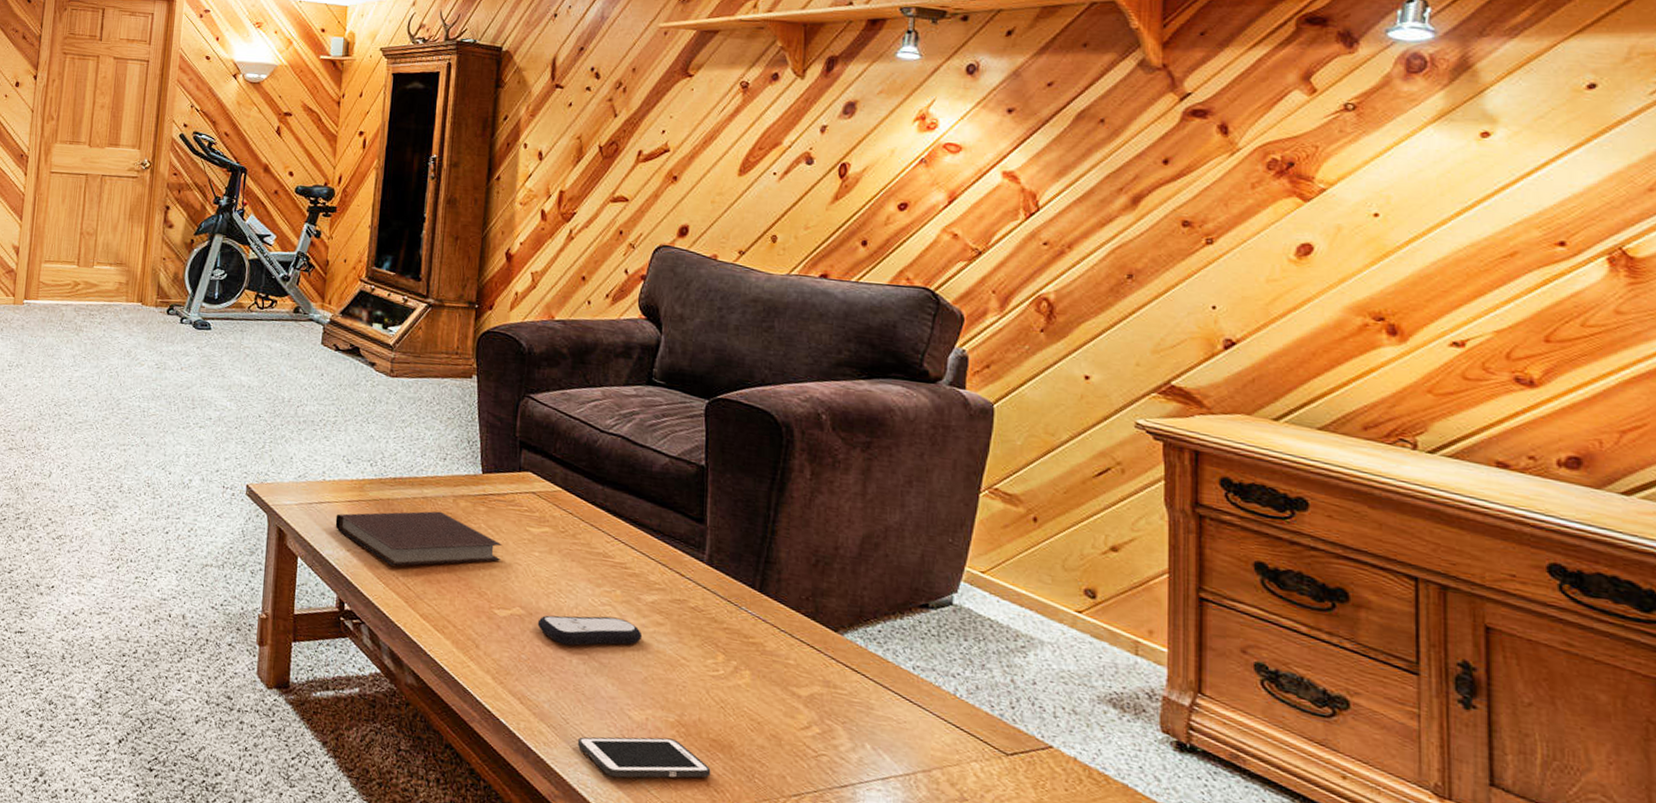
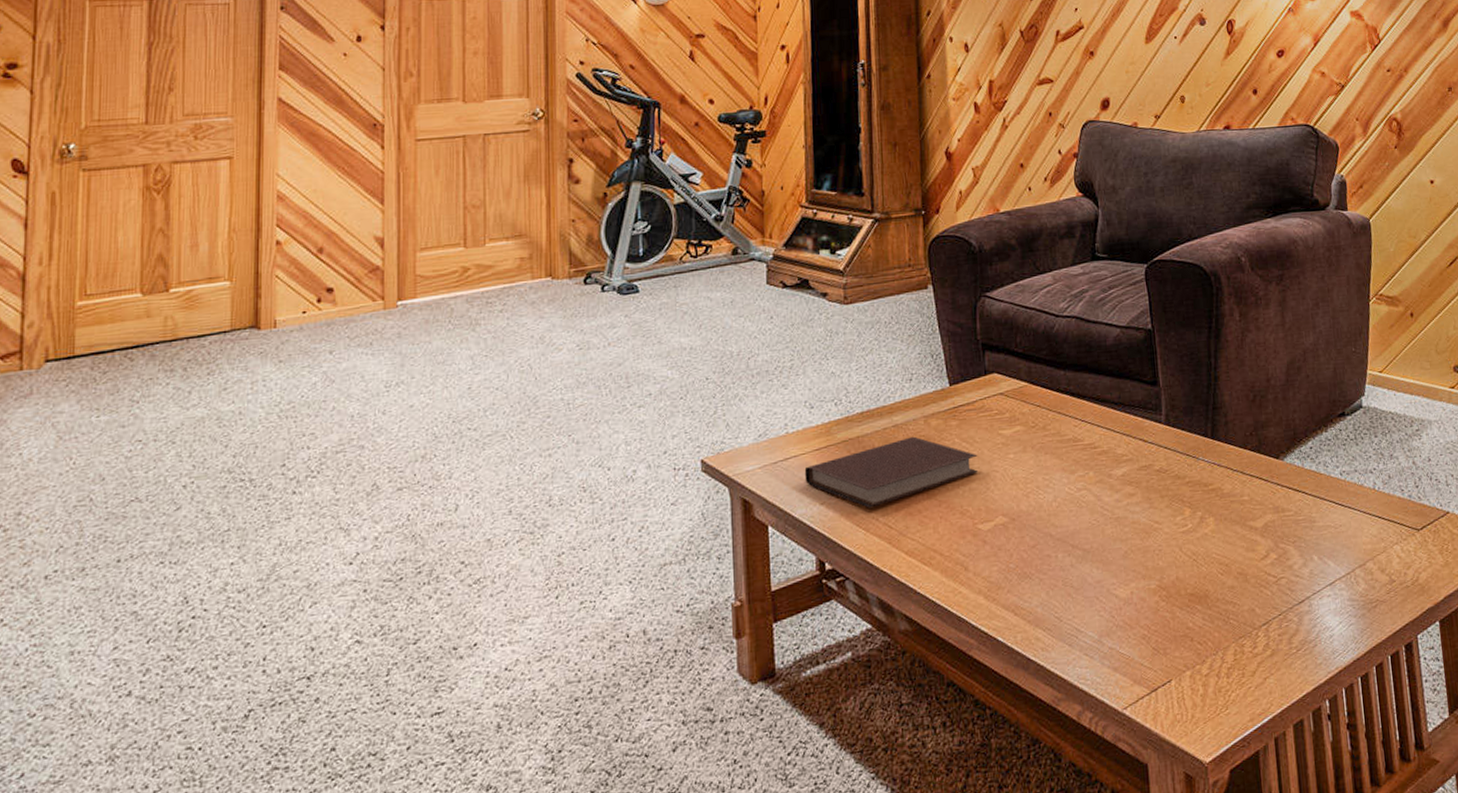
remote control: present [537,615,643,646] -> none [1021,499,1118,542]
cell phone: present [577,736,711,778] -> none [1072,605,1193,662]

